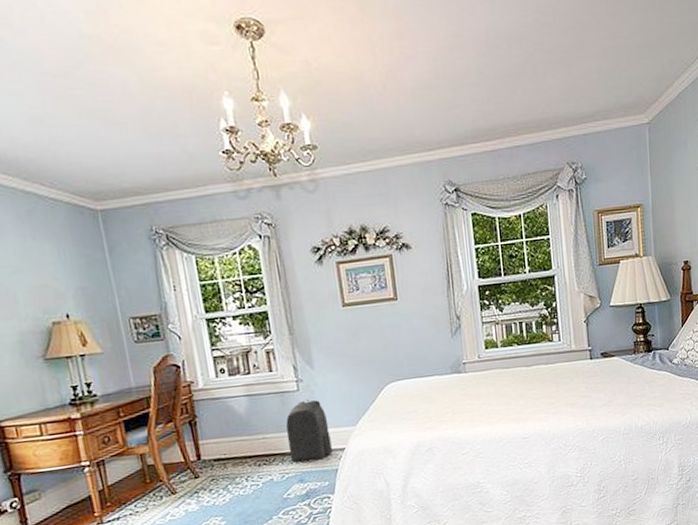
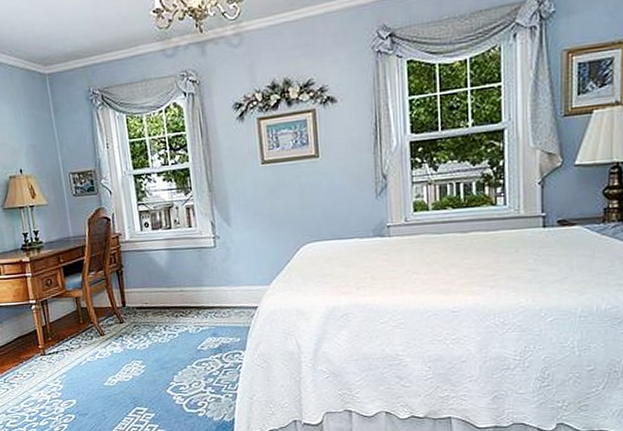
backpack: present [285,398,334,462] -> none [202,255,247,317]

